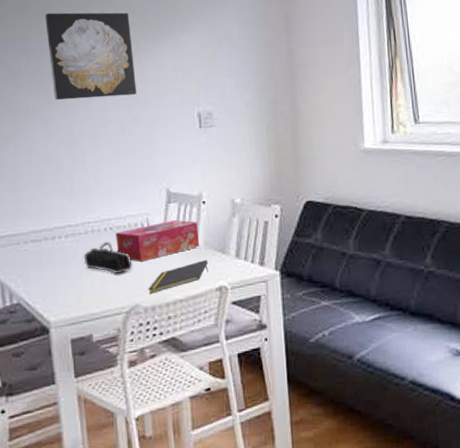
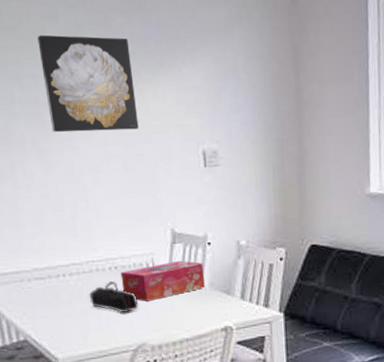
notepad: present [148,259,209,294] -> none [155,300,214,333]

